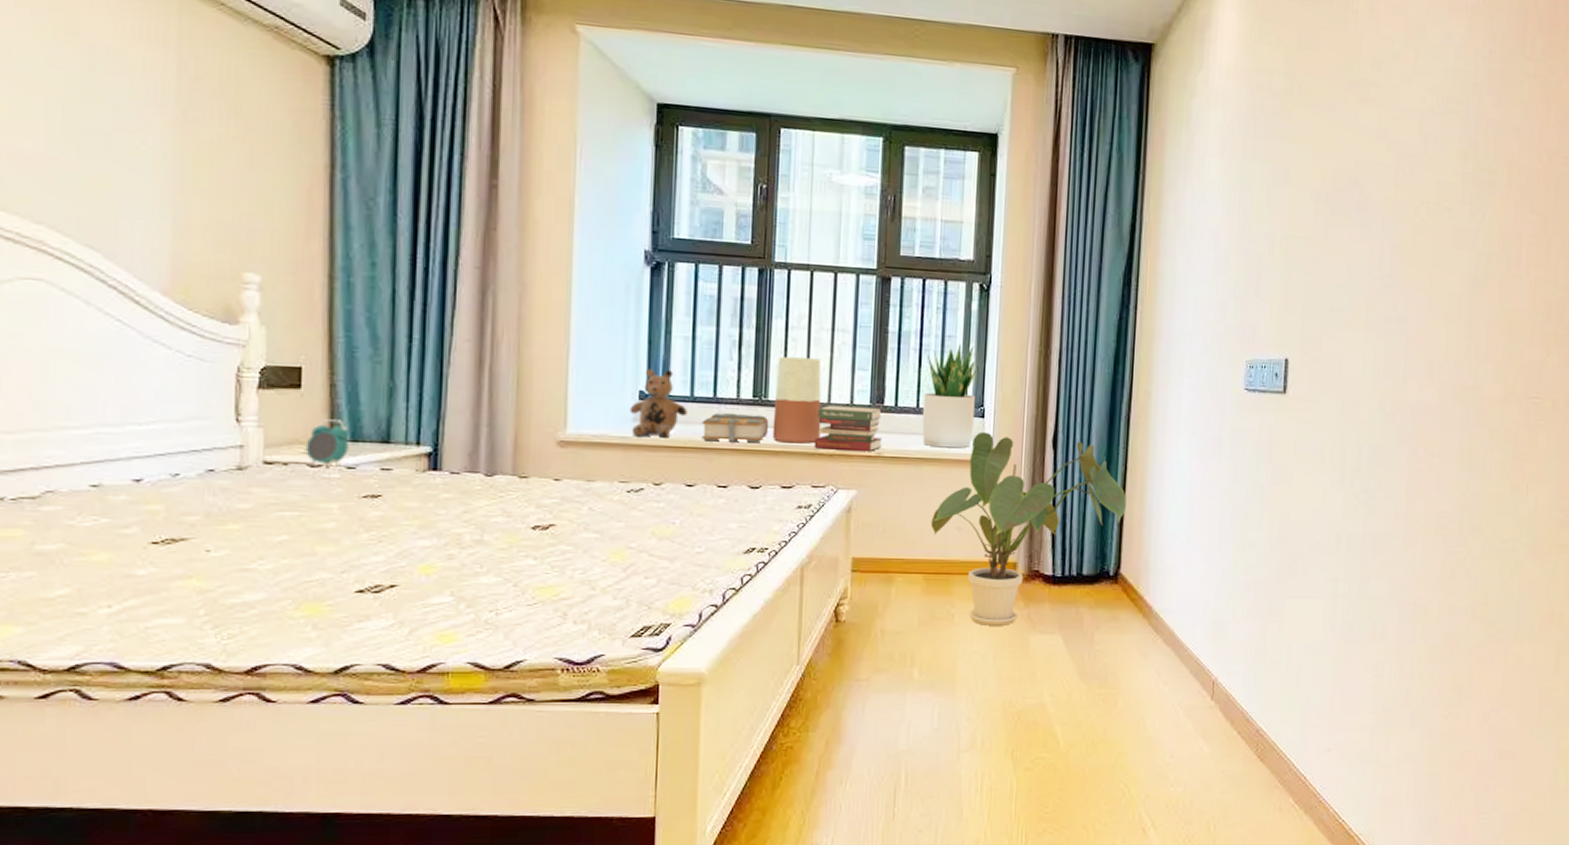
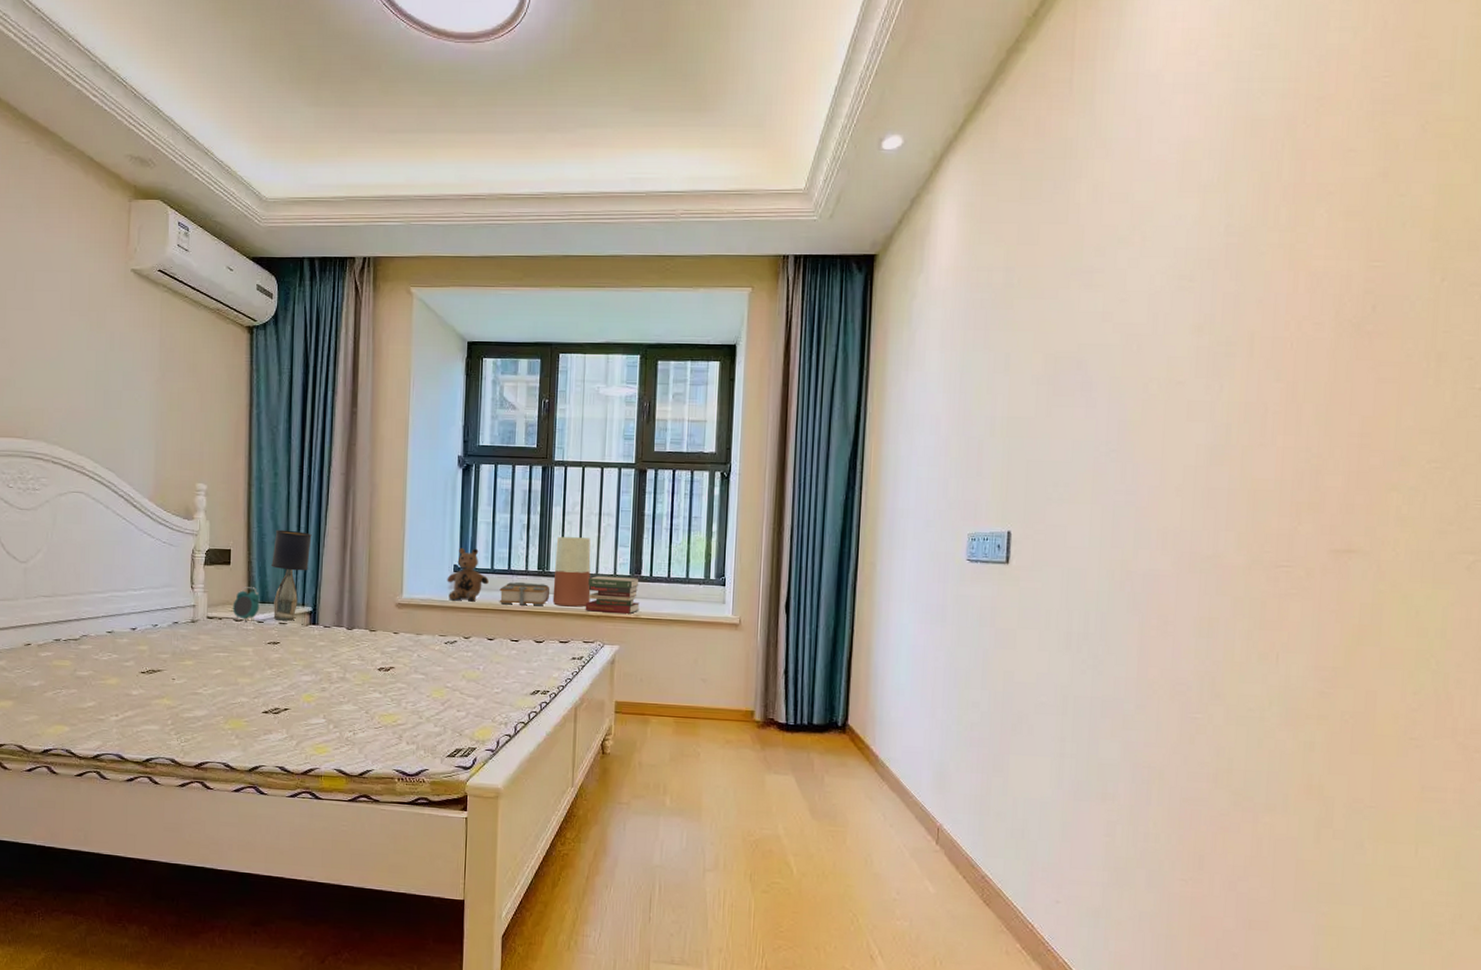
table lamp: none [368,340,431,466] -> present [271,529,312,621]
planter: present [922,344,978,449] -> none [672,524,720,612]
house plant: present [930,431,1126,626] -> none [680,598,853,765]

